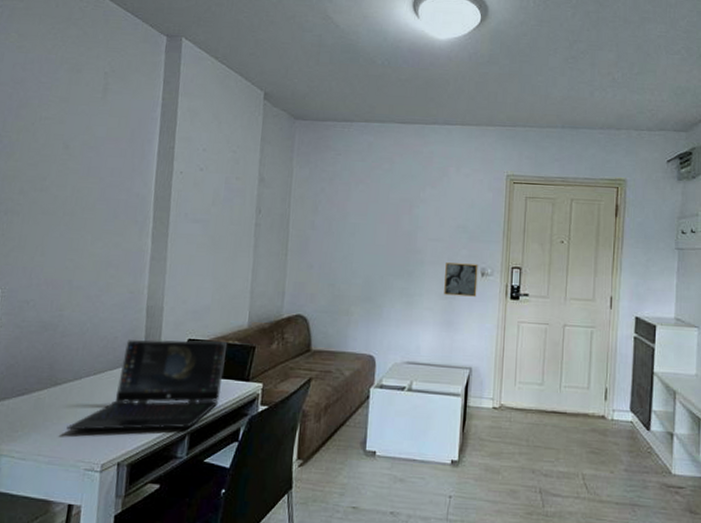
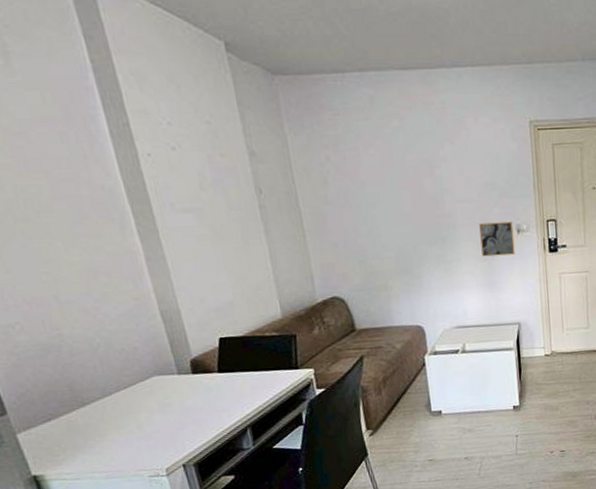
laptop: present [66,339,228,431] -> none [113,334,272,445]

